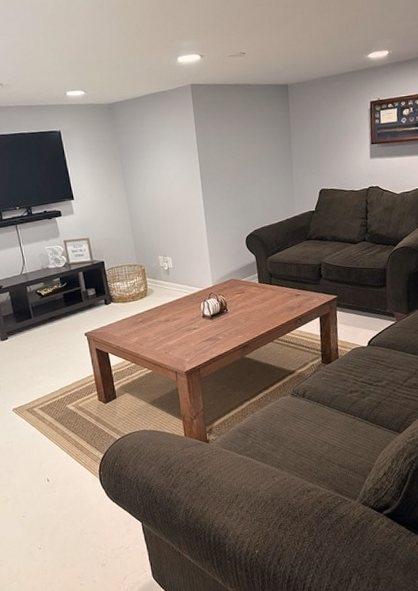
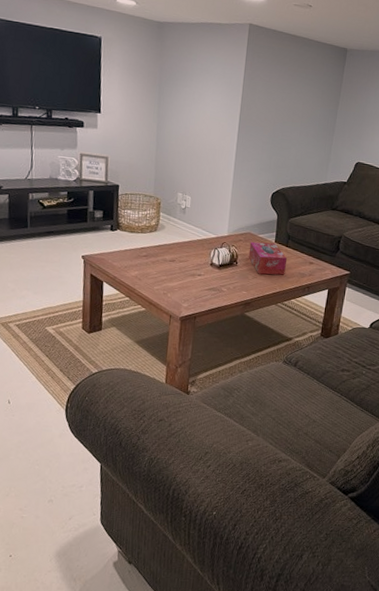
tissue box: none [235,283,275,316] -> present [248,241,287,275]

